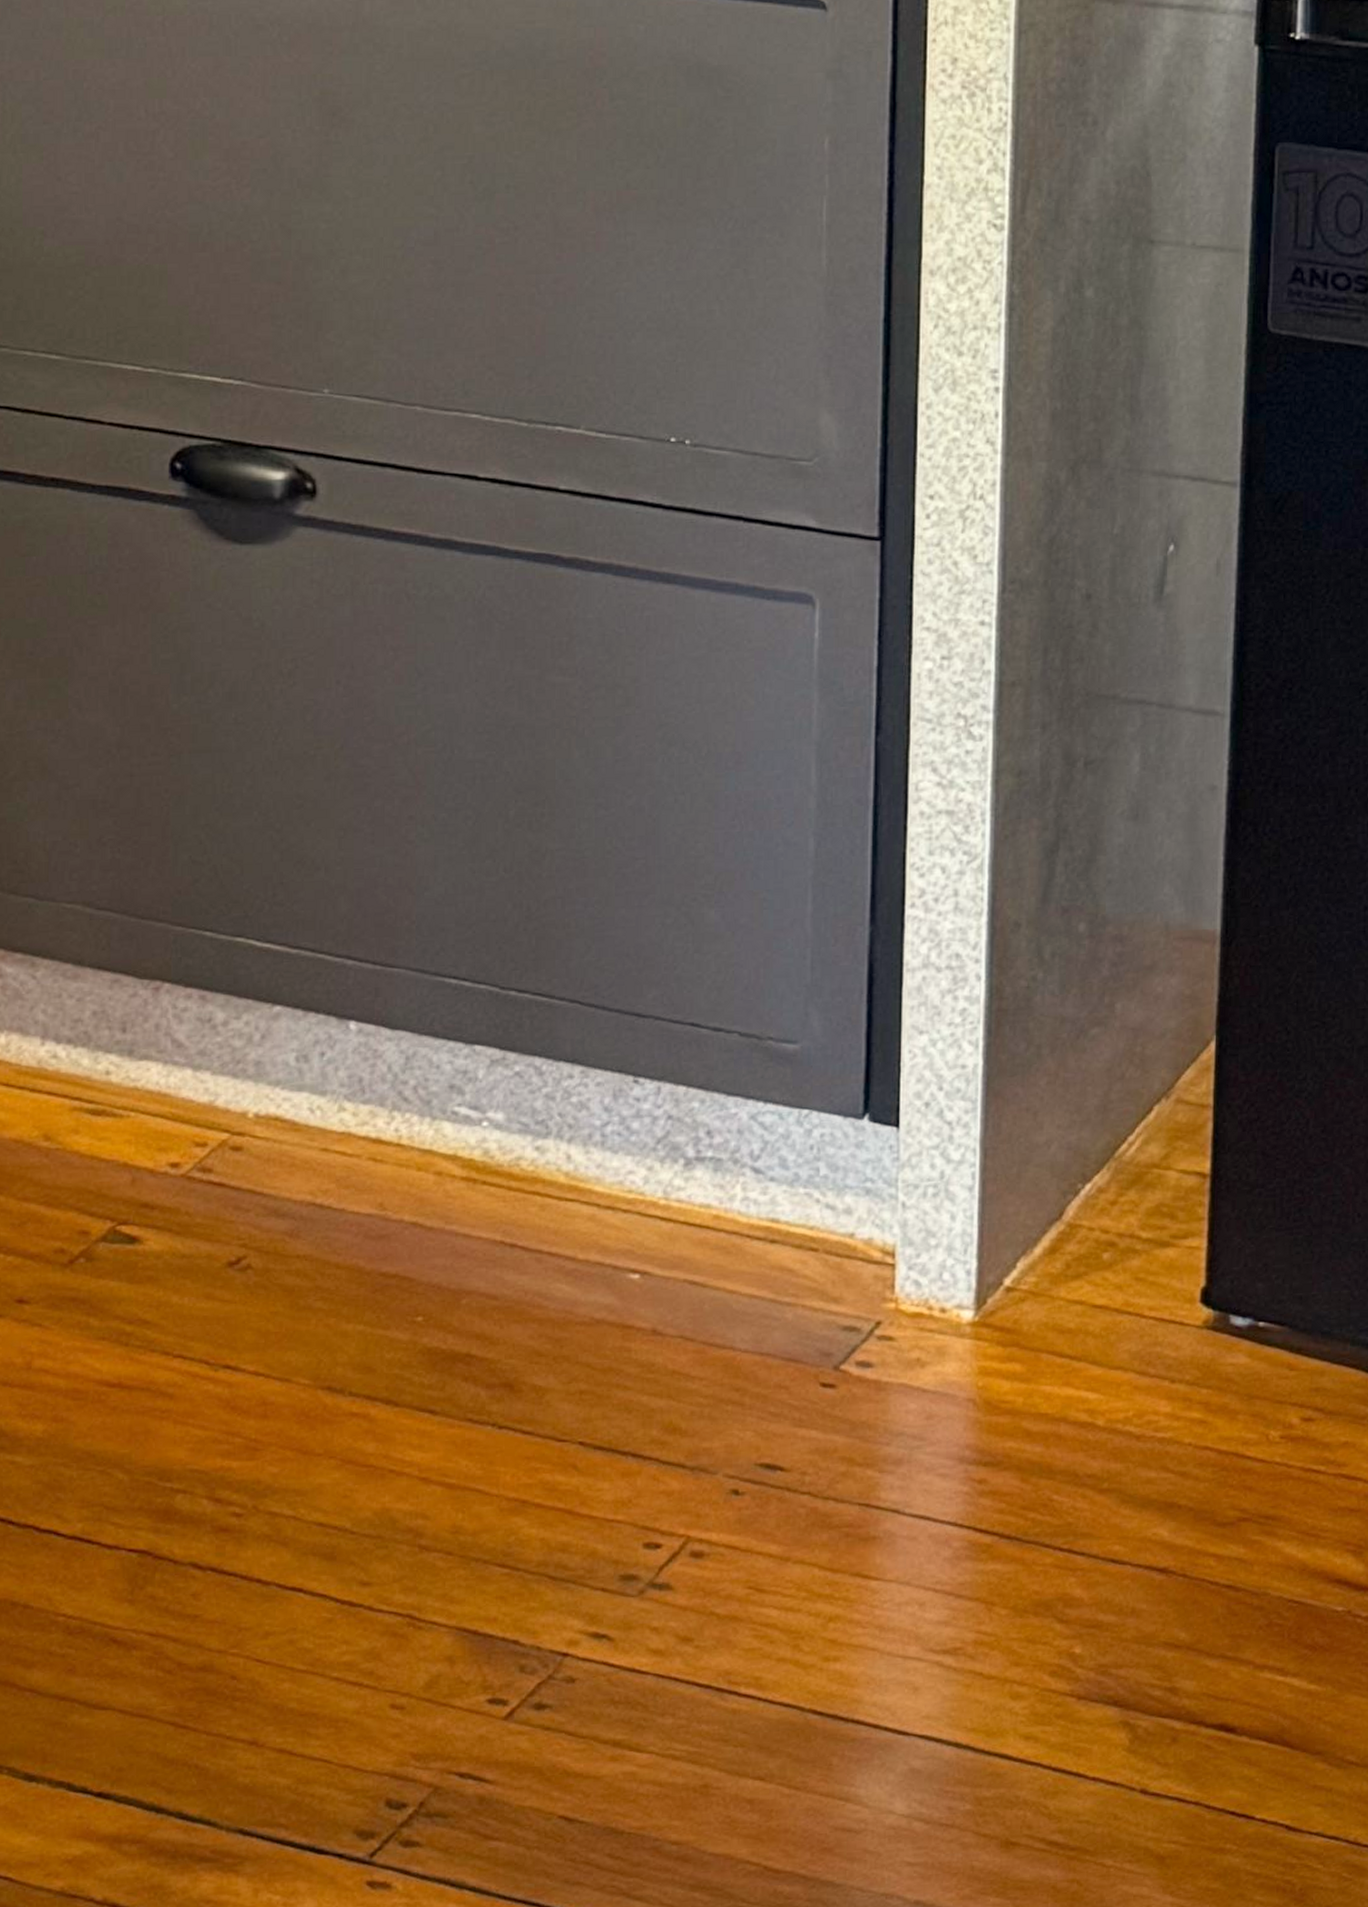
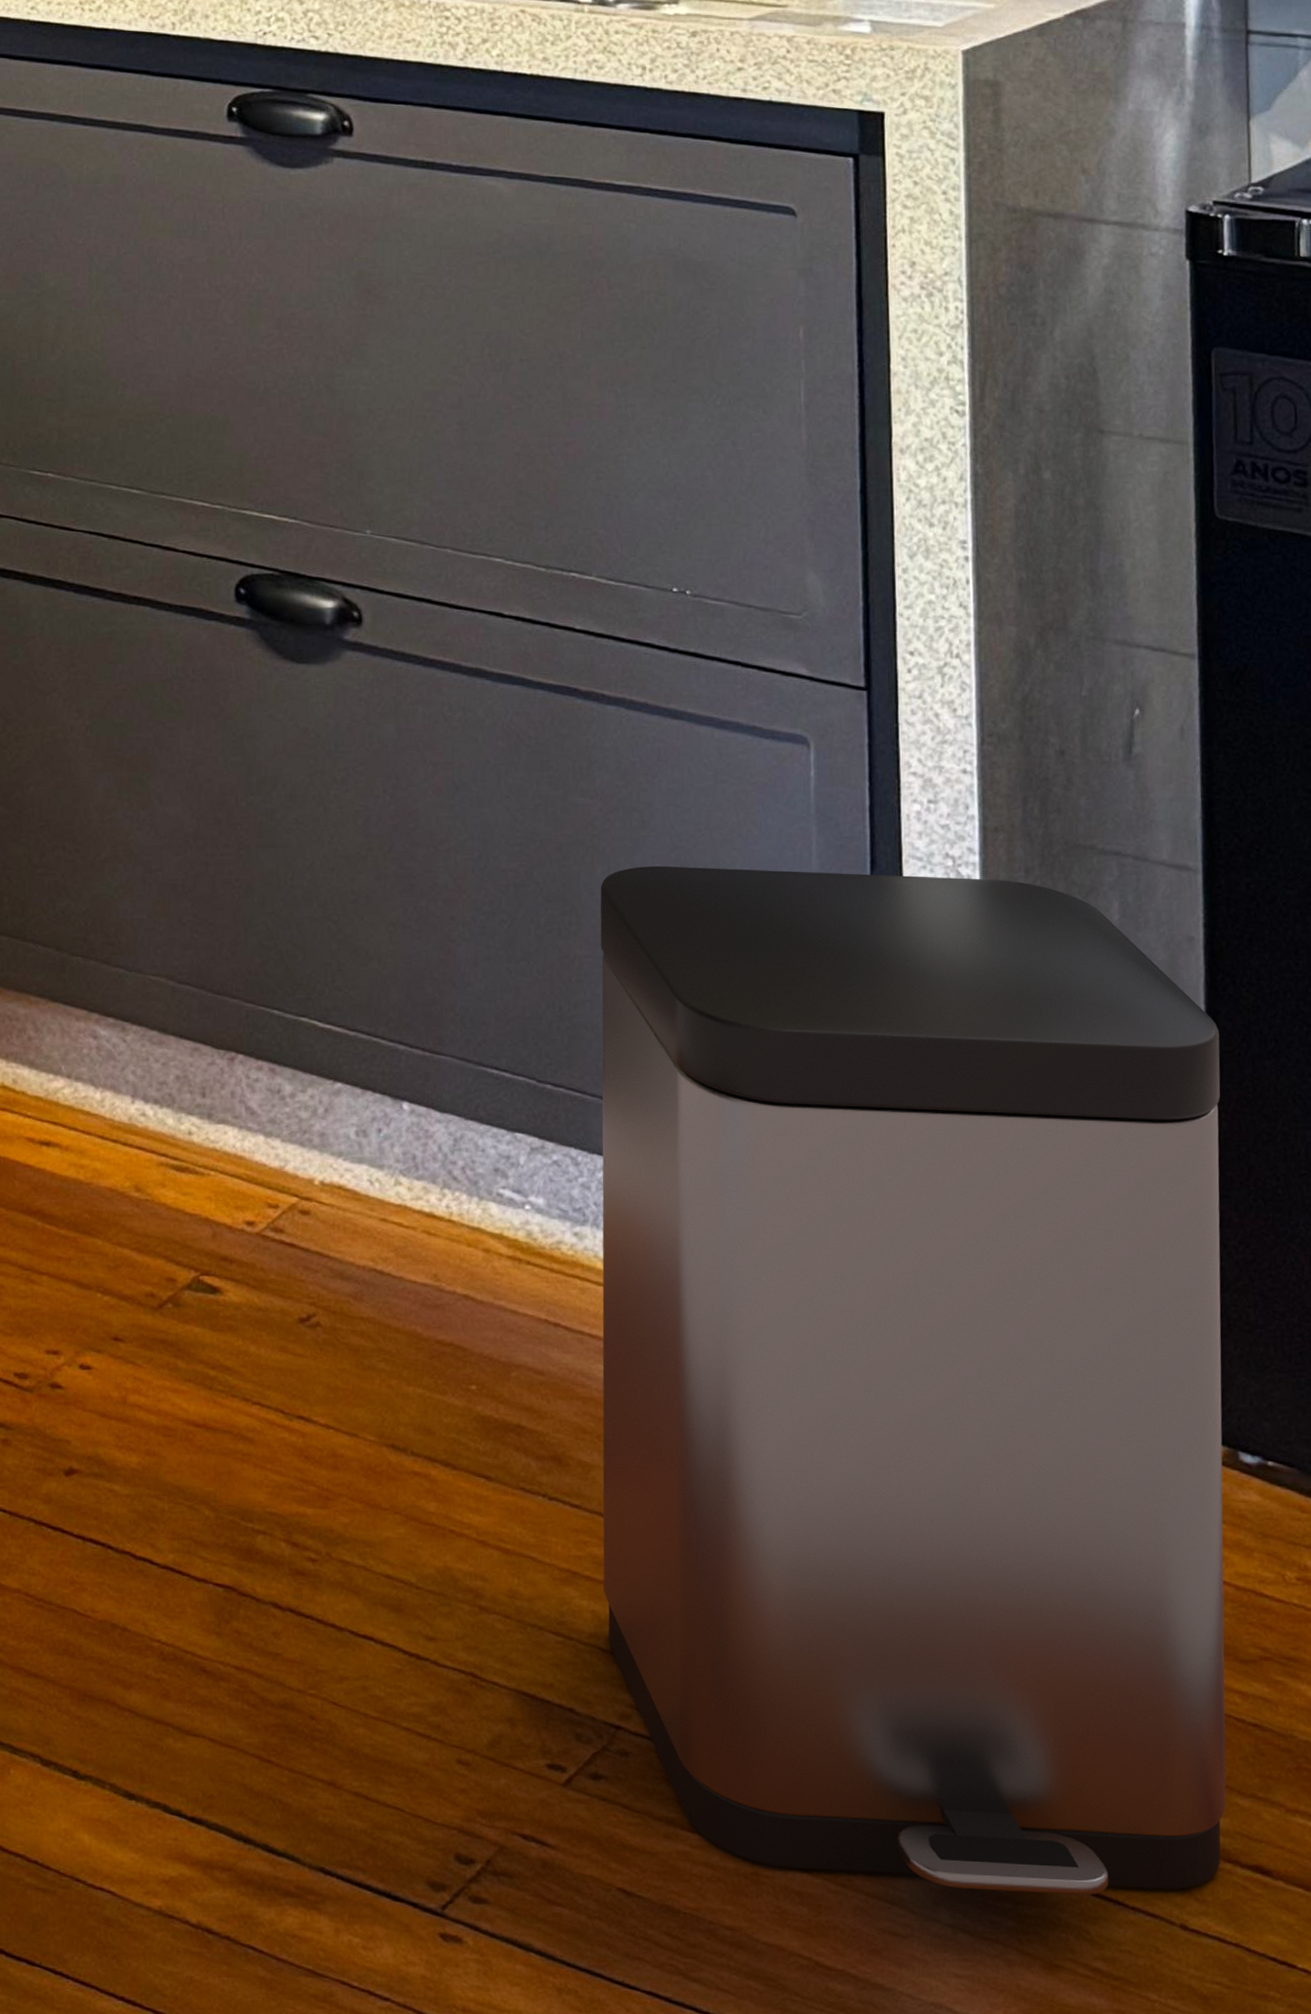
pedal bin: none [555,737,1237,1779] -> present [600,865,1227,1896]

